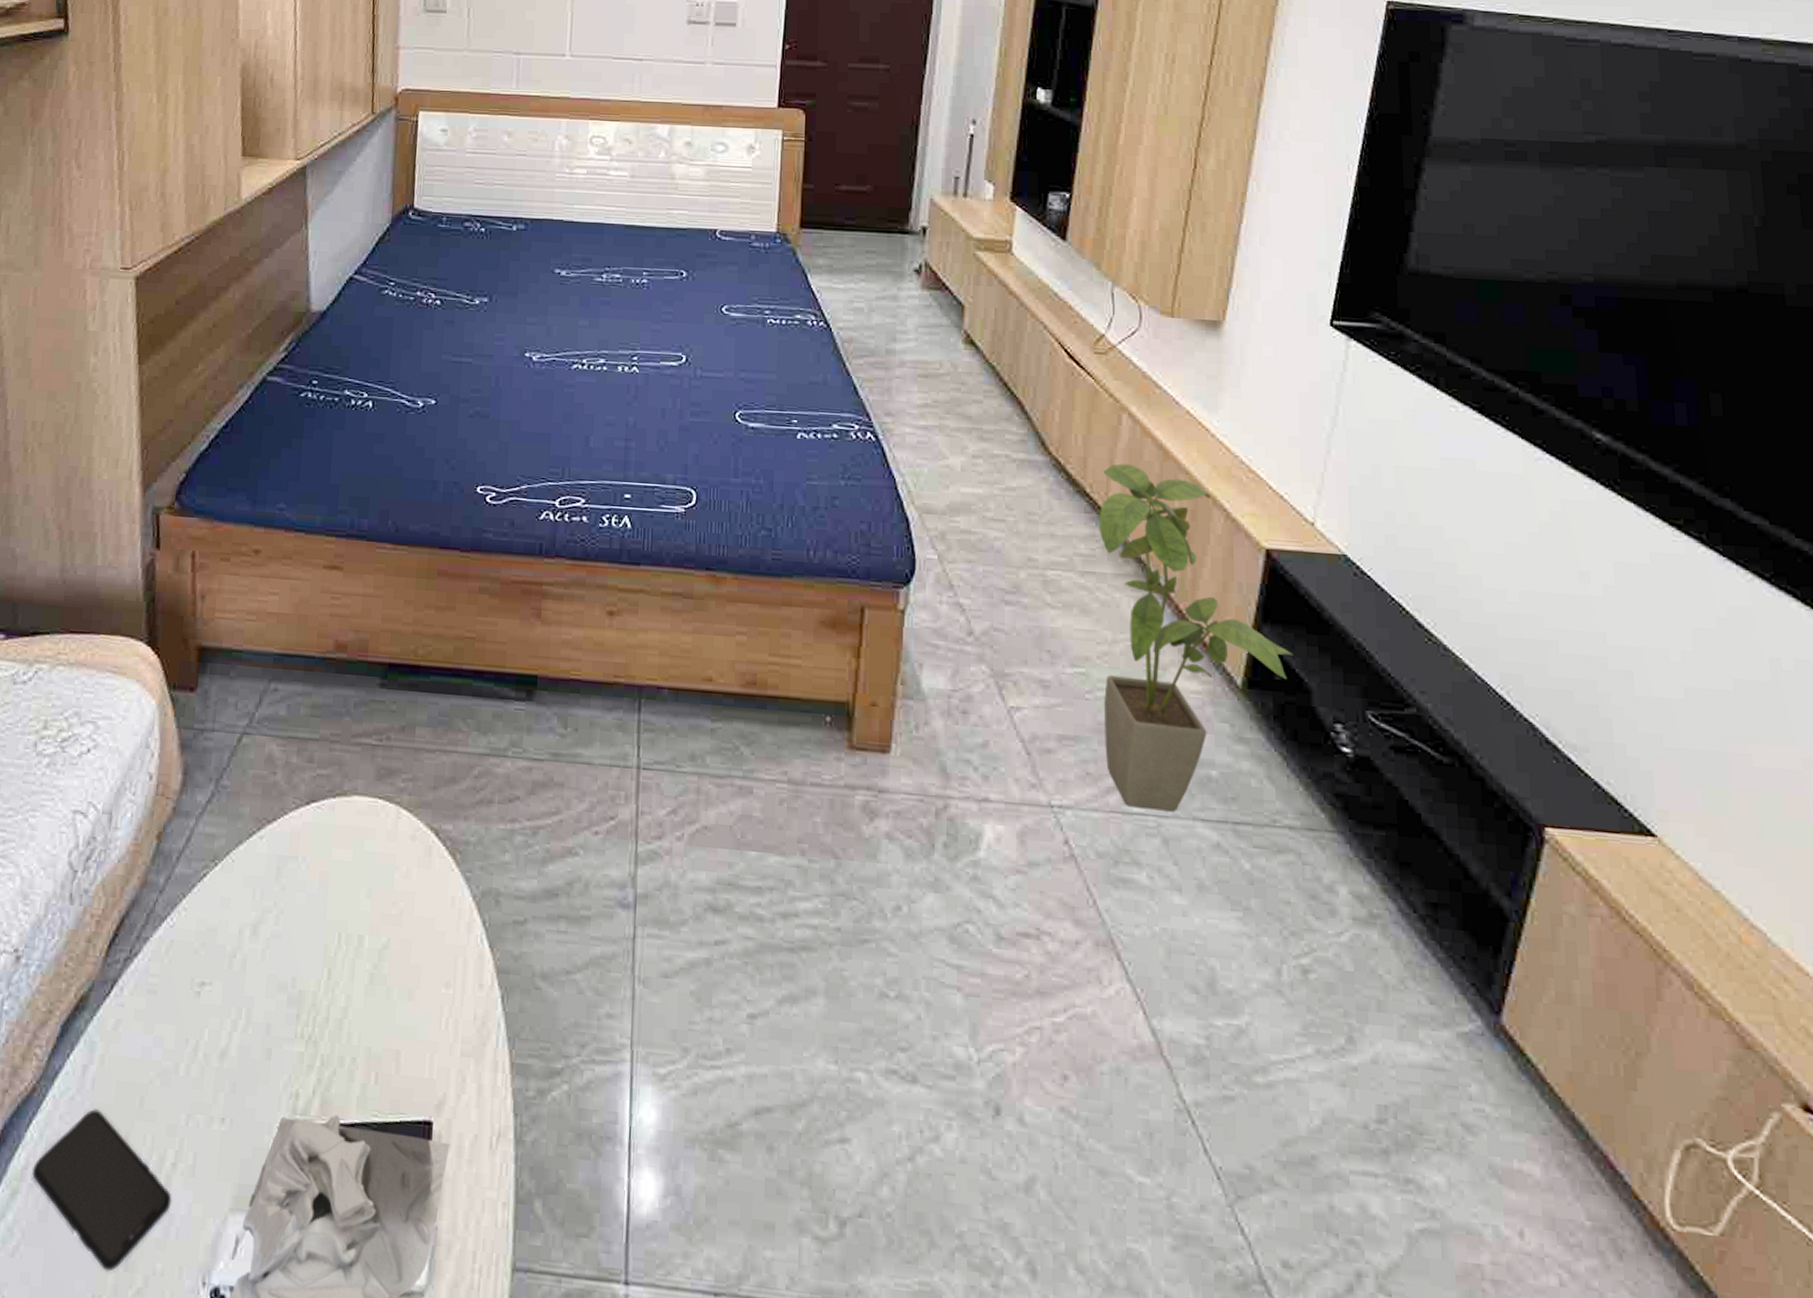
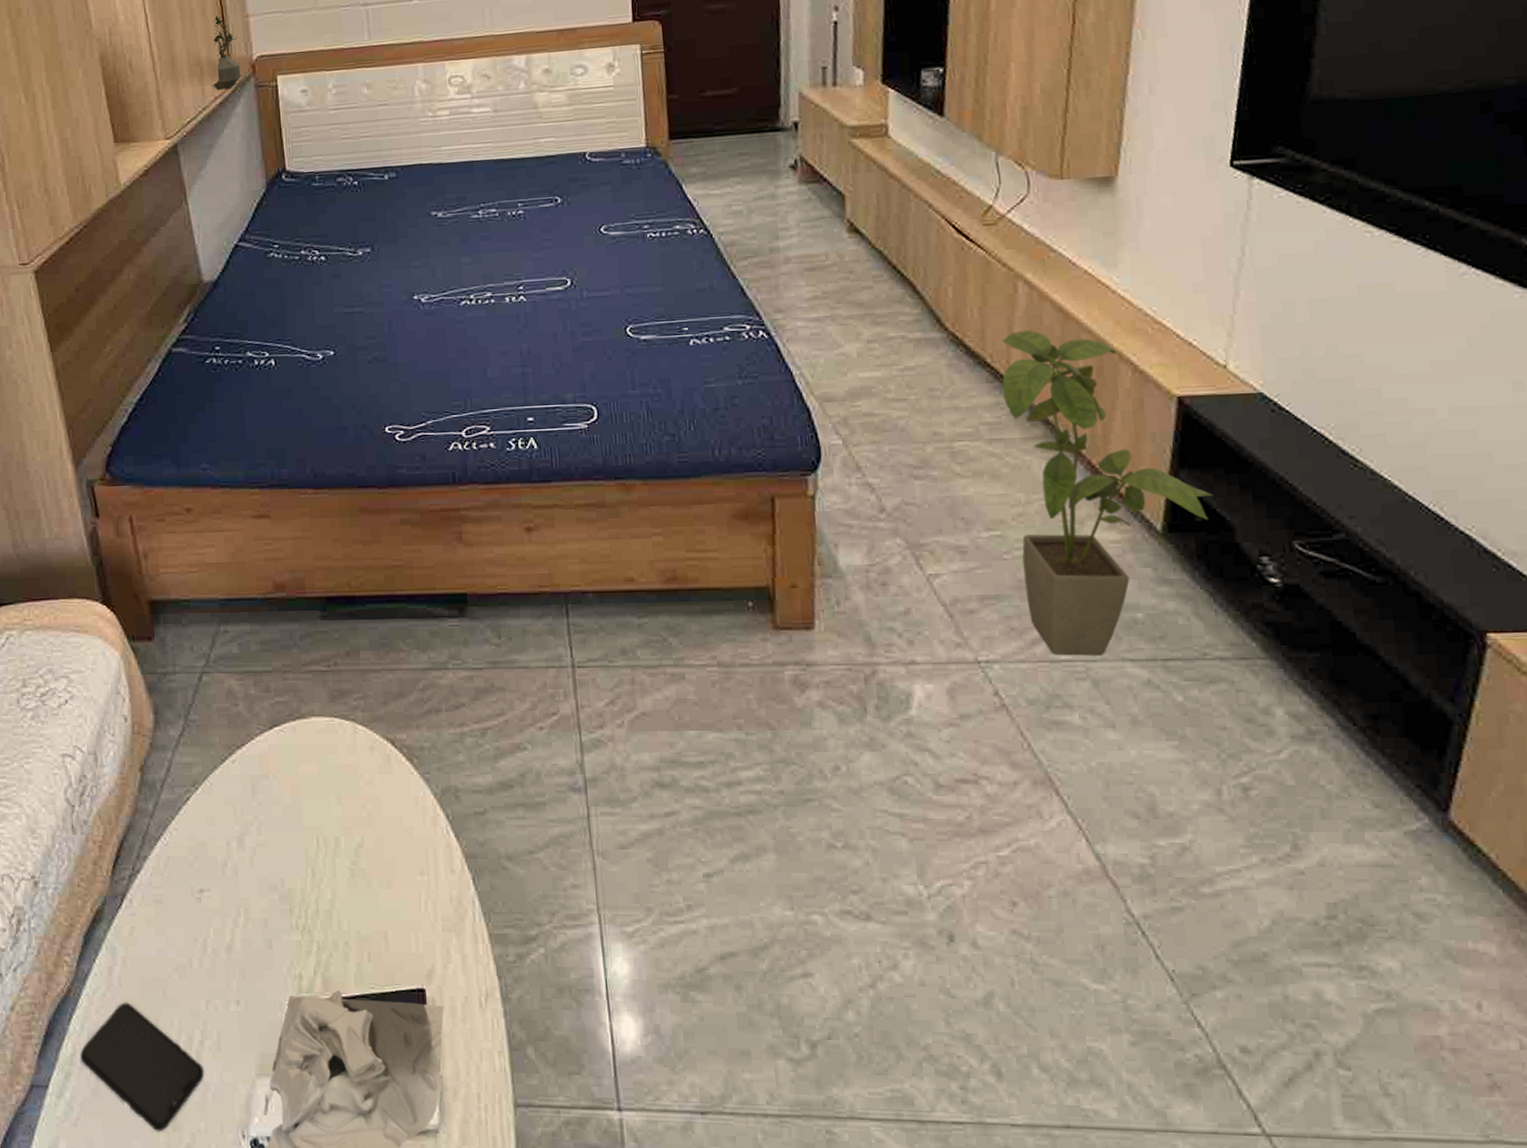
potted plant: none [352,43,385,118] -> present [212,15,241,91]

